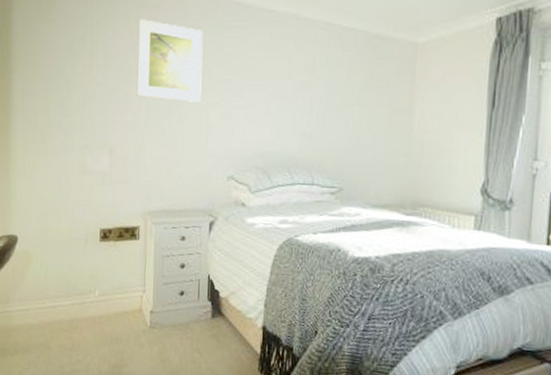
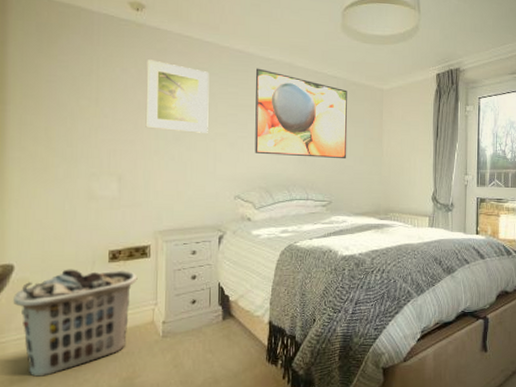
clothes hamper: none [17,244,127,351] -> present [13,269,138,377]
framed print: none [252,22,368,136] -> present [255,68,348,159]

